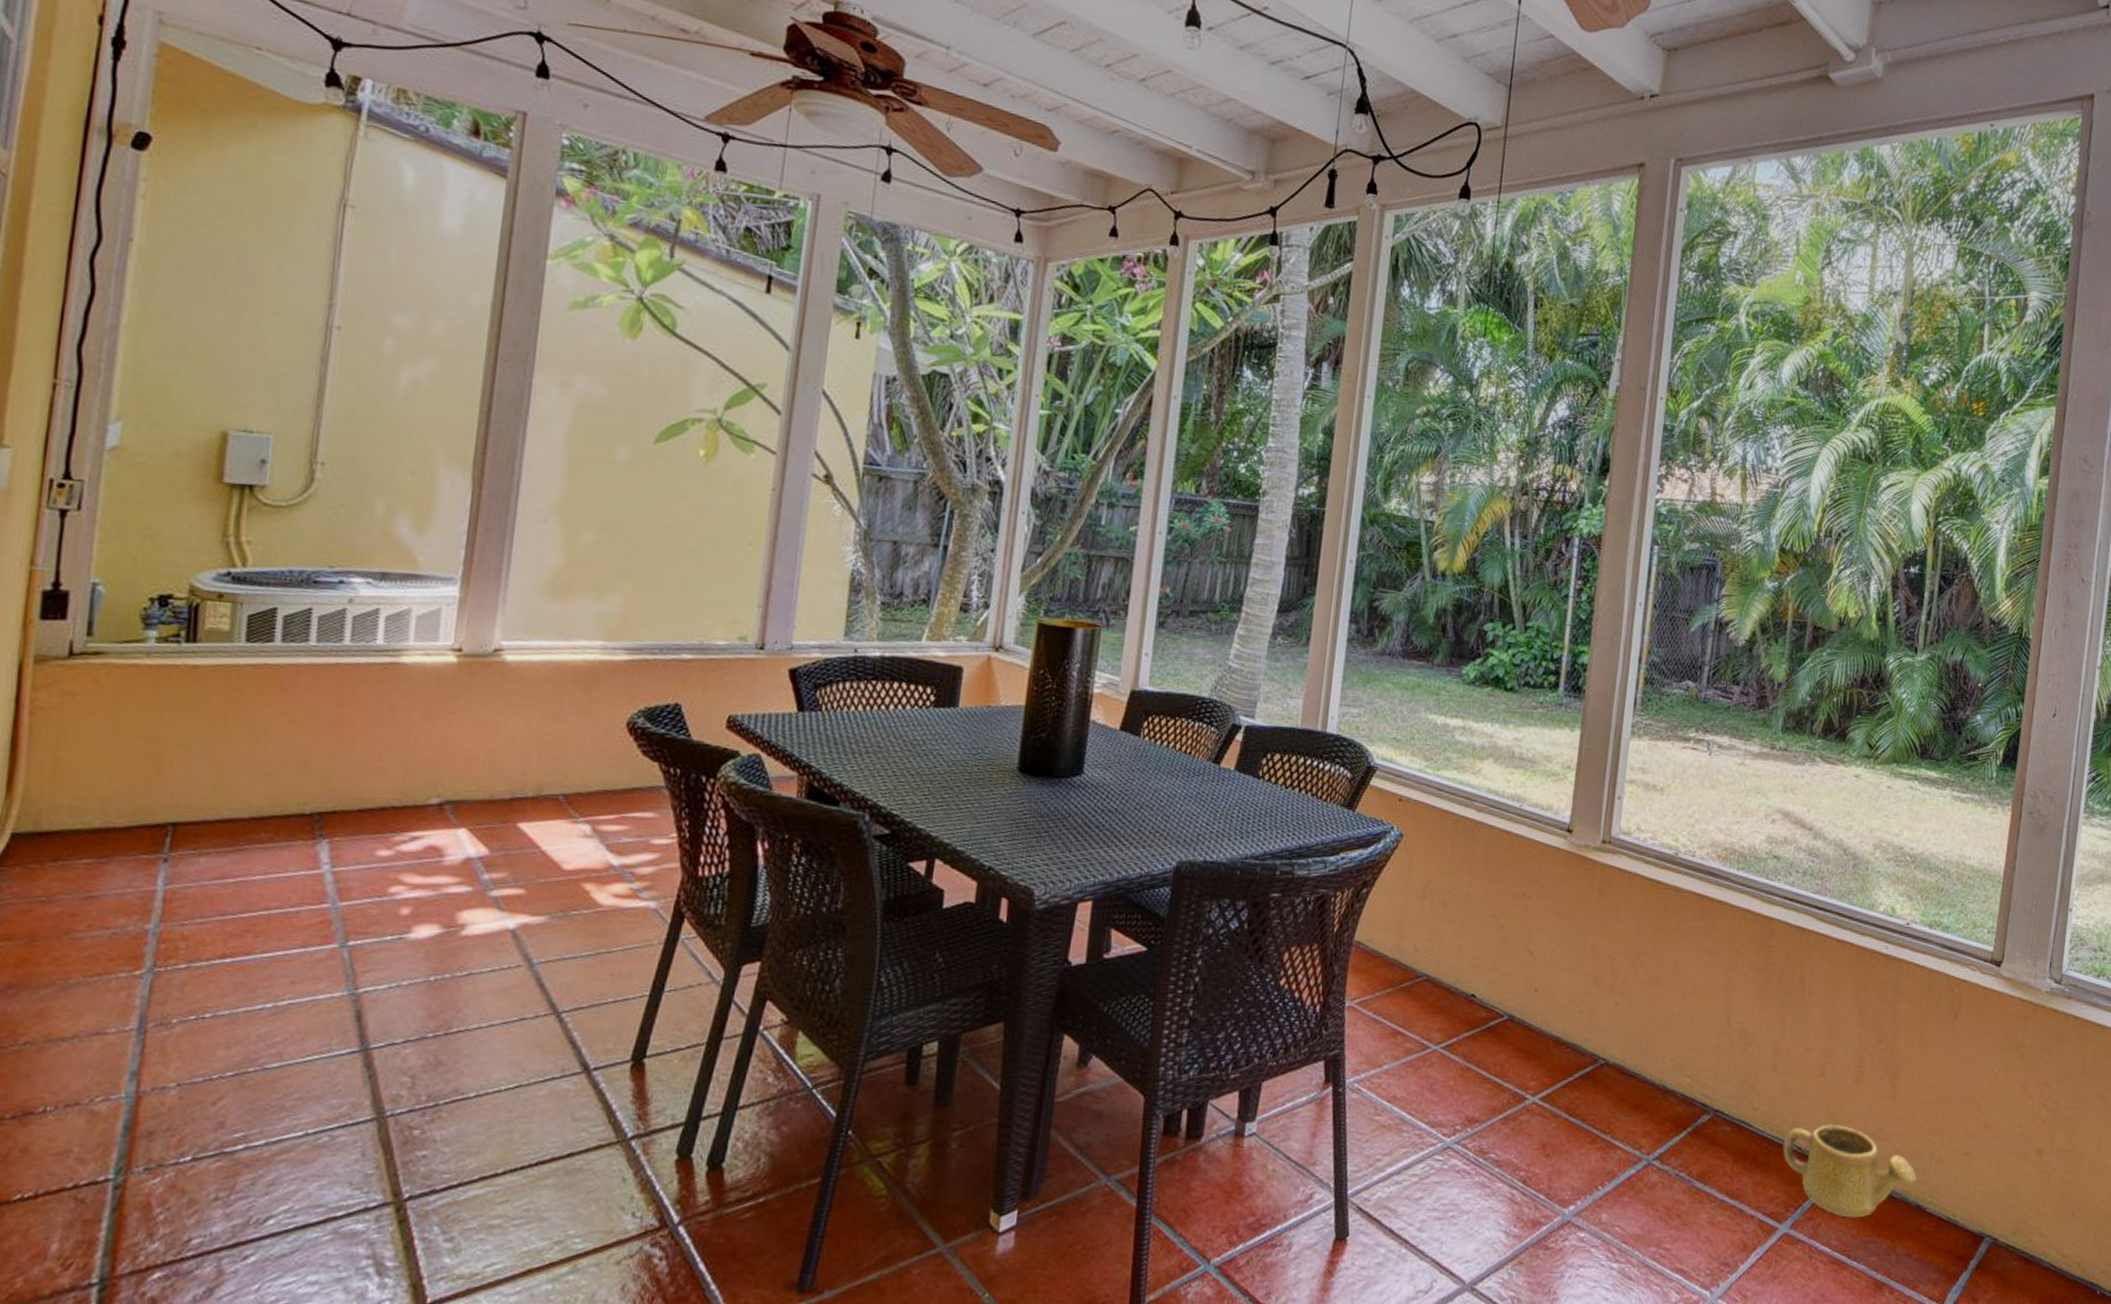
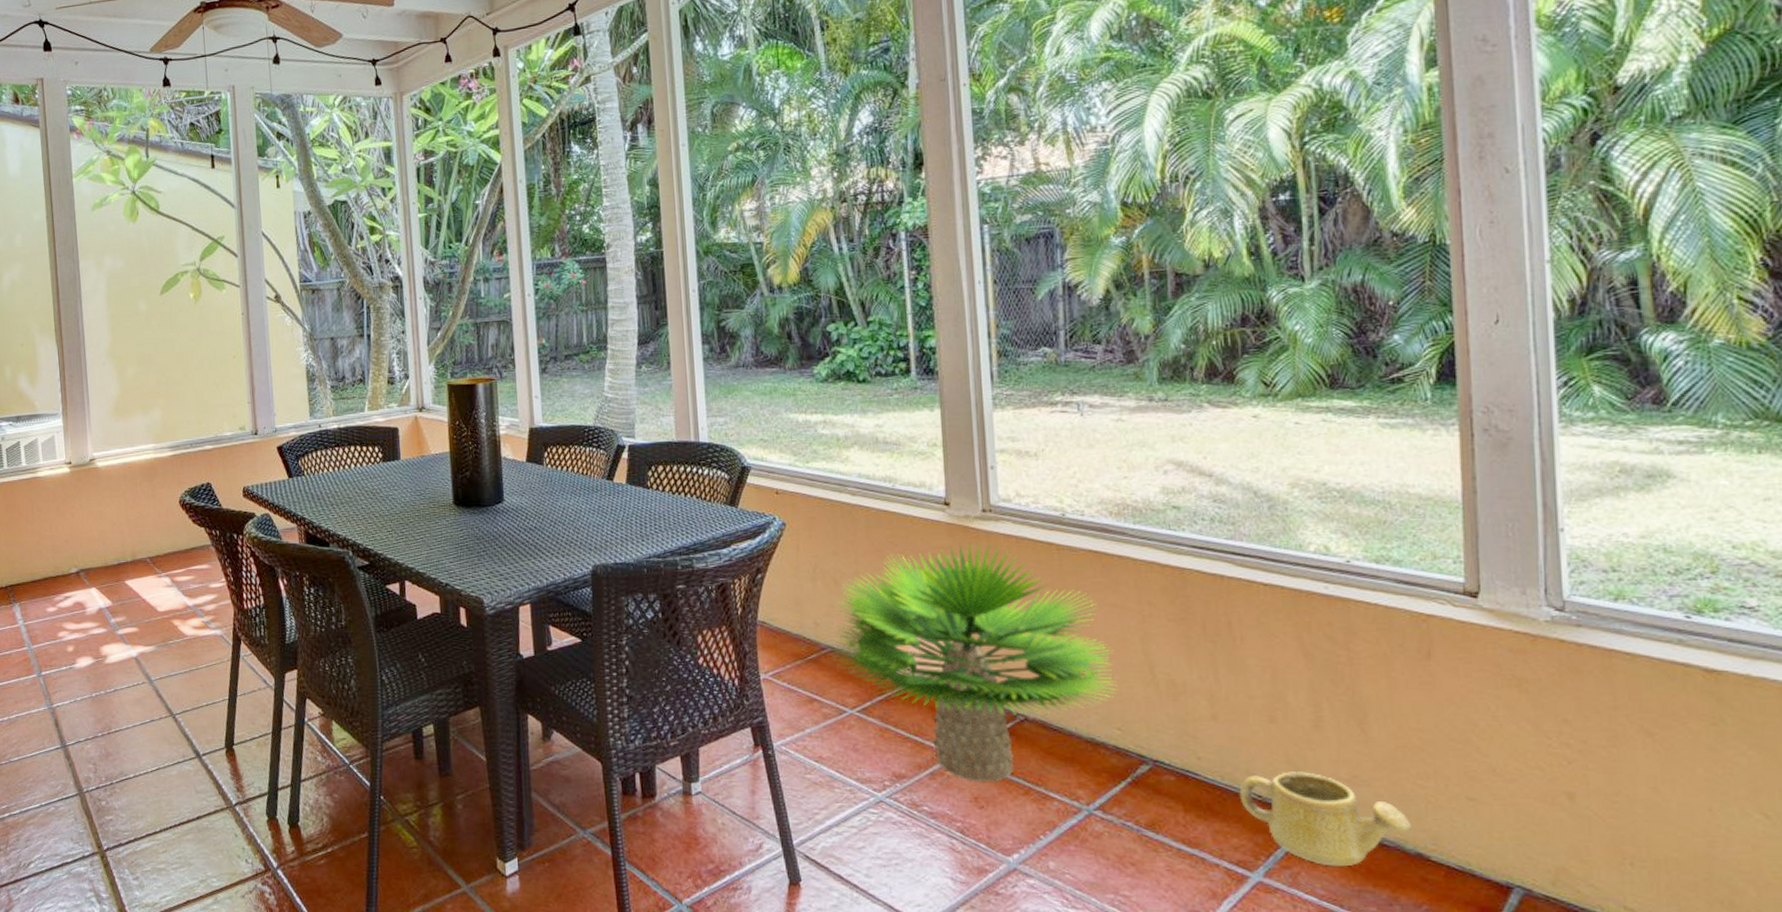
potted plant: none [1424,873,1698,1129] -> present [830,542,1118,782]

